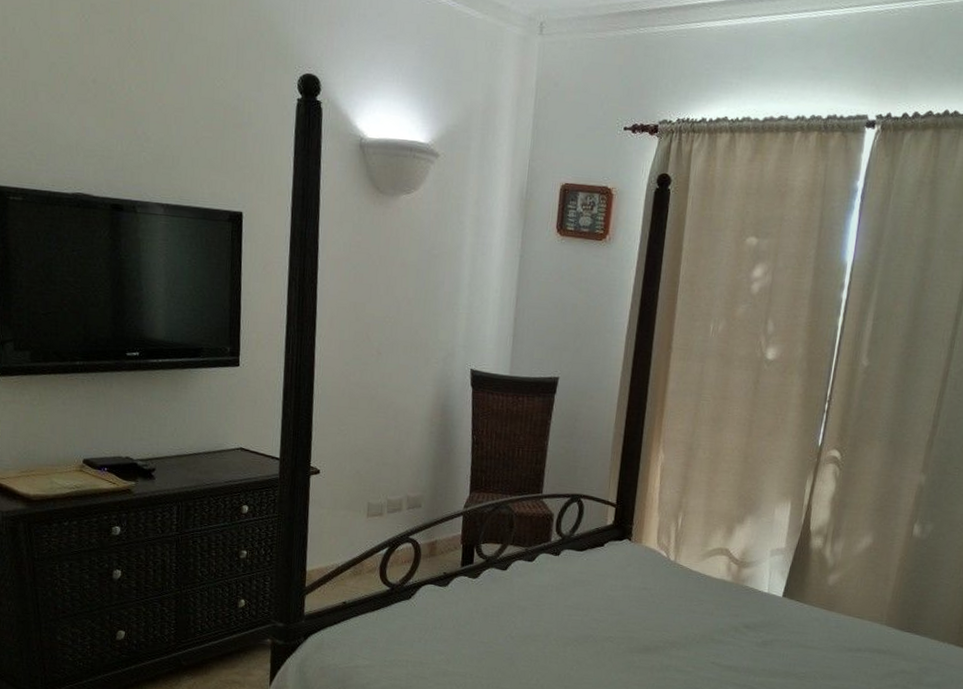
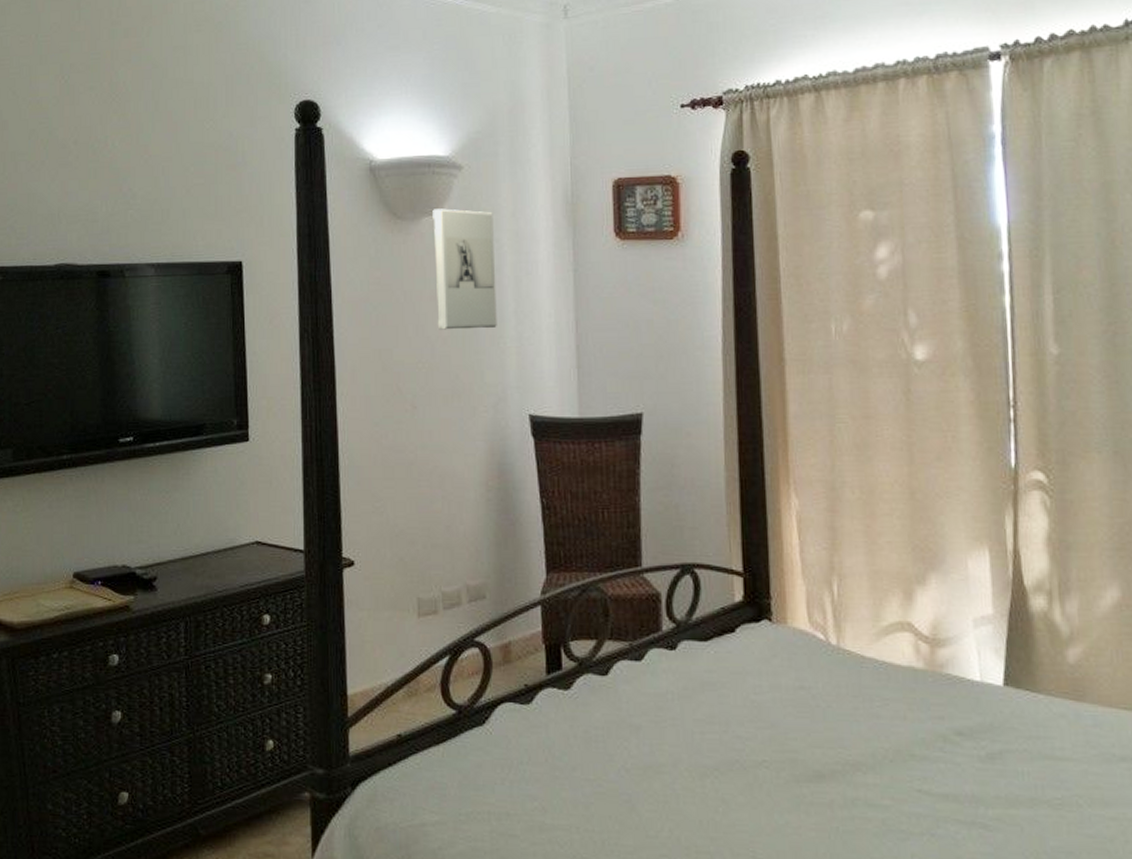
wall sculpture: none [404,188,460,296] -> present [432,208,497,330]

